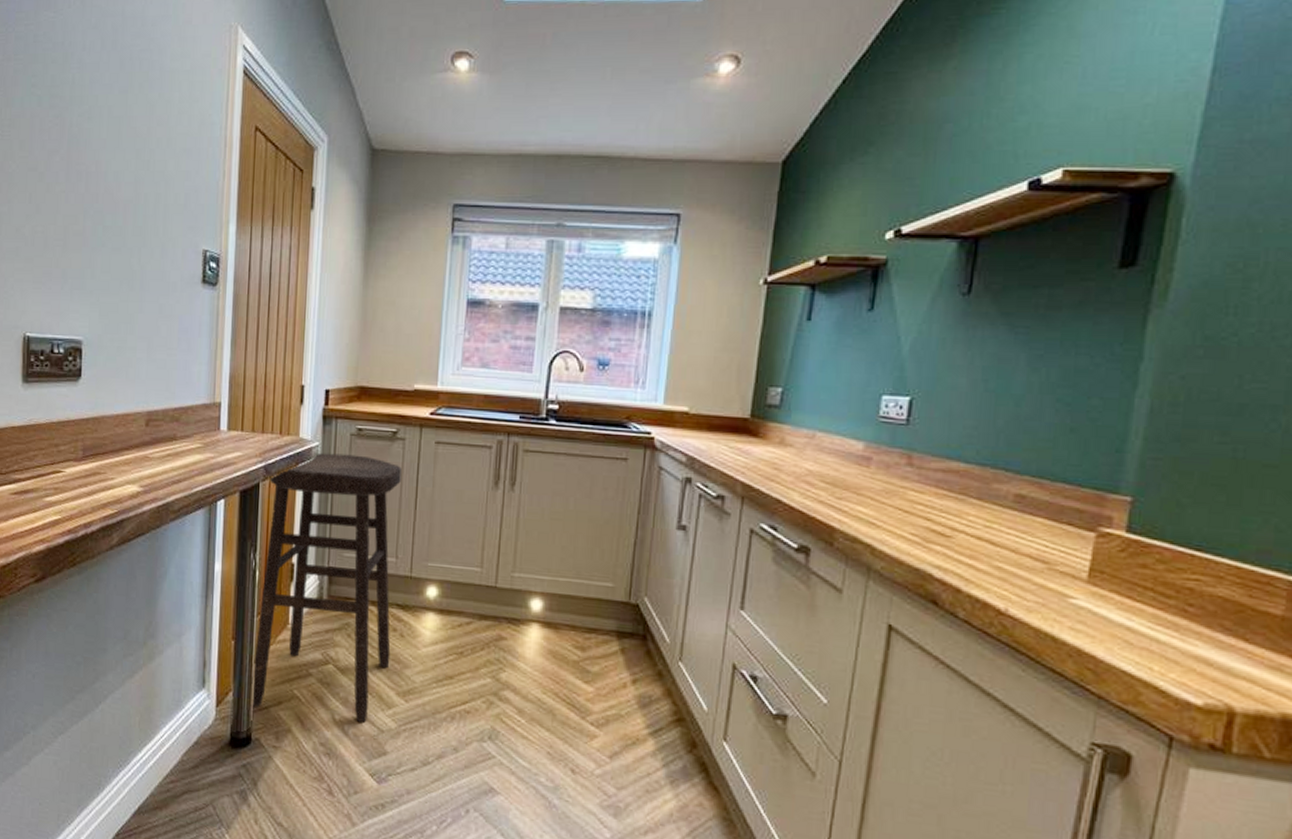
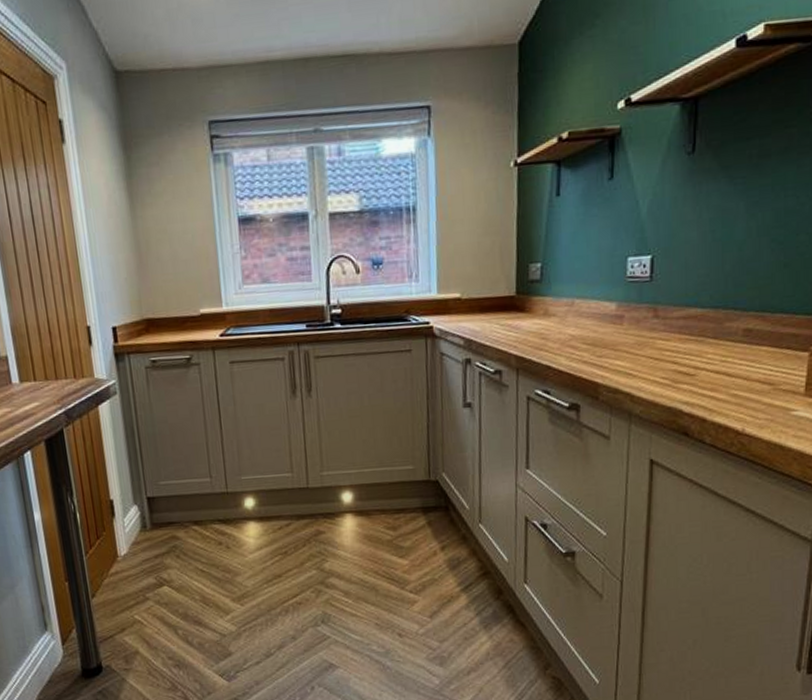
stool: present [250,452,402,723] -> none [72,386,221,638]

